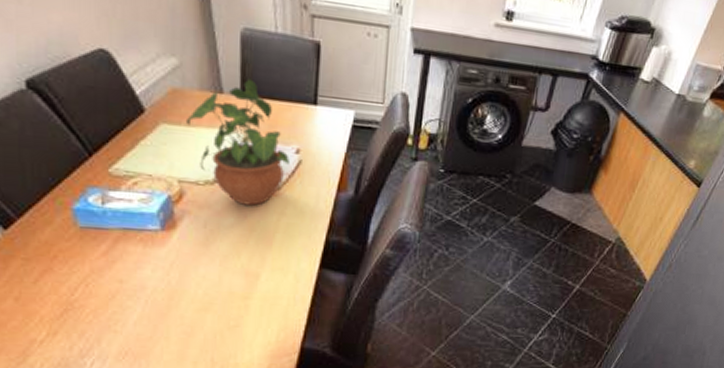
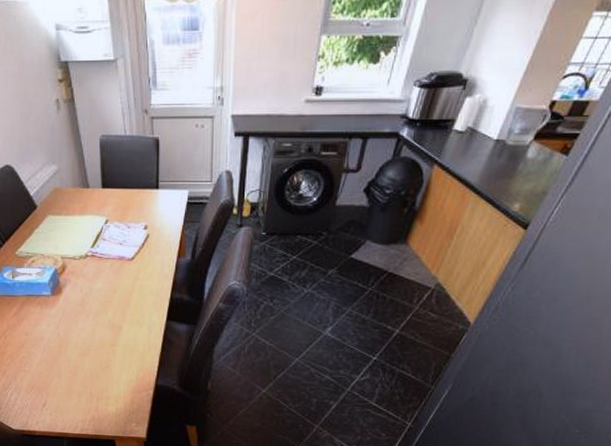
potted plant: present [185,78,290,206] -> none [64,174,140,273]

